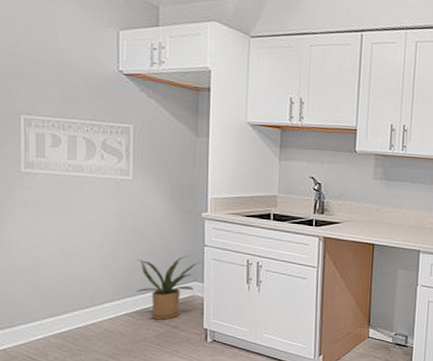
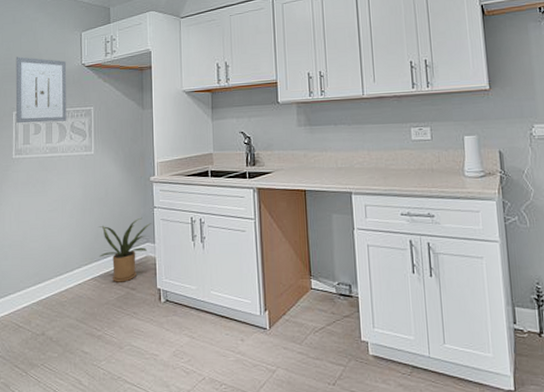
wall art: none [24,46,98,137] -> present [15,56,67,124]

